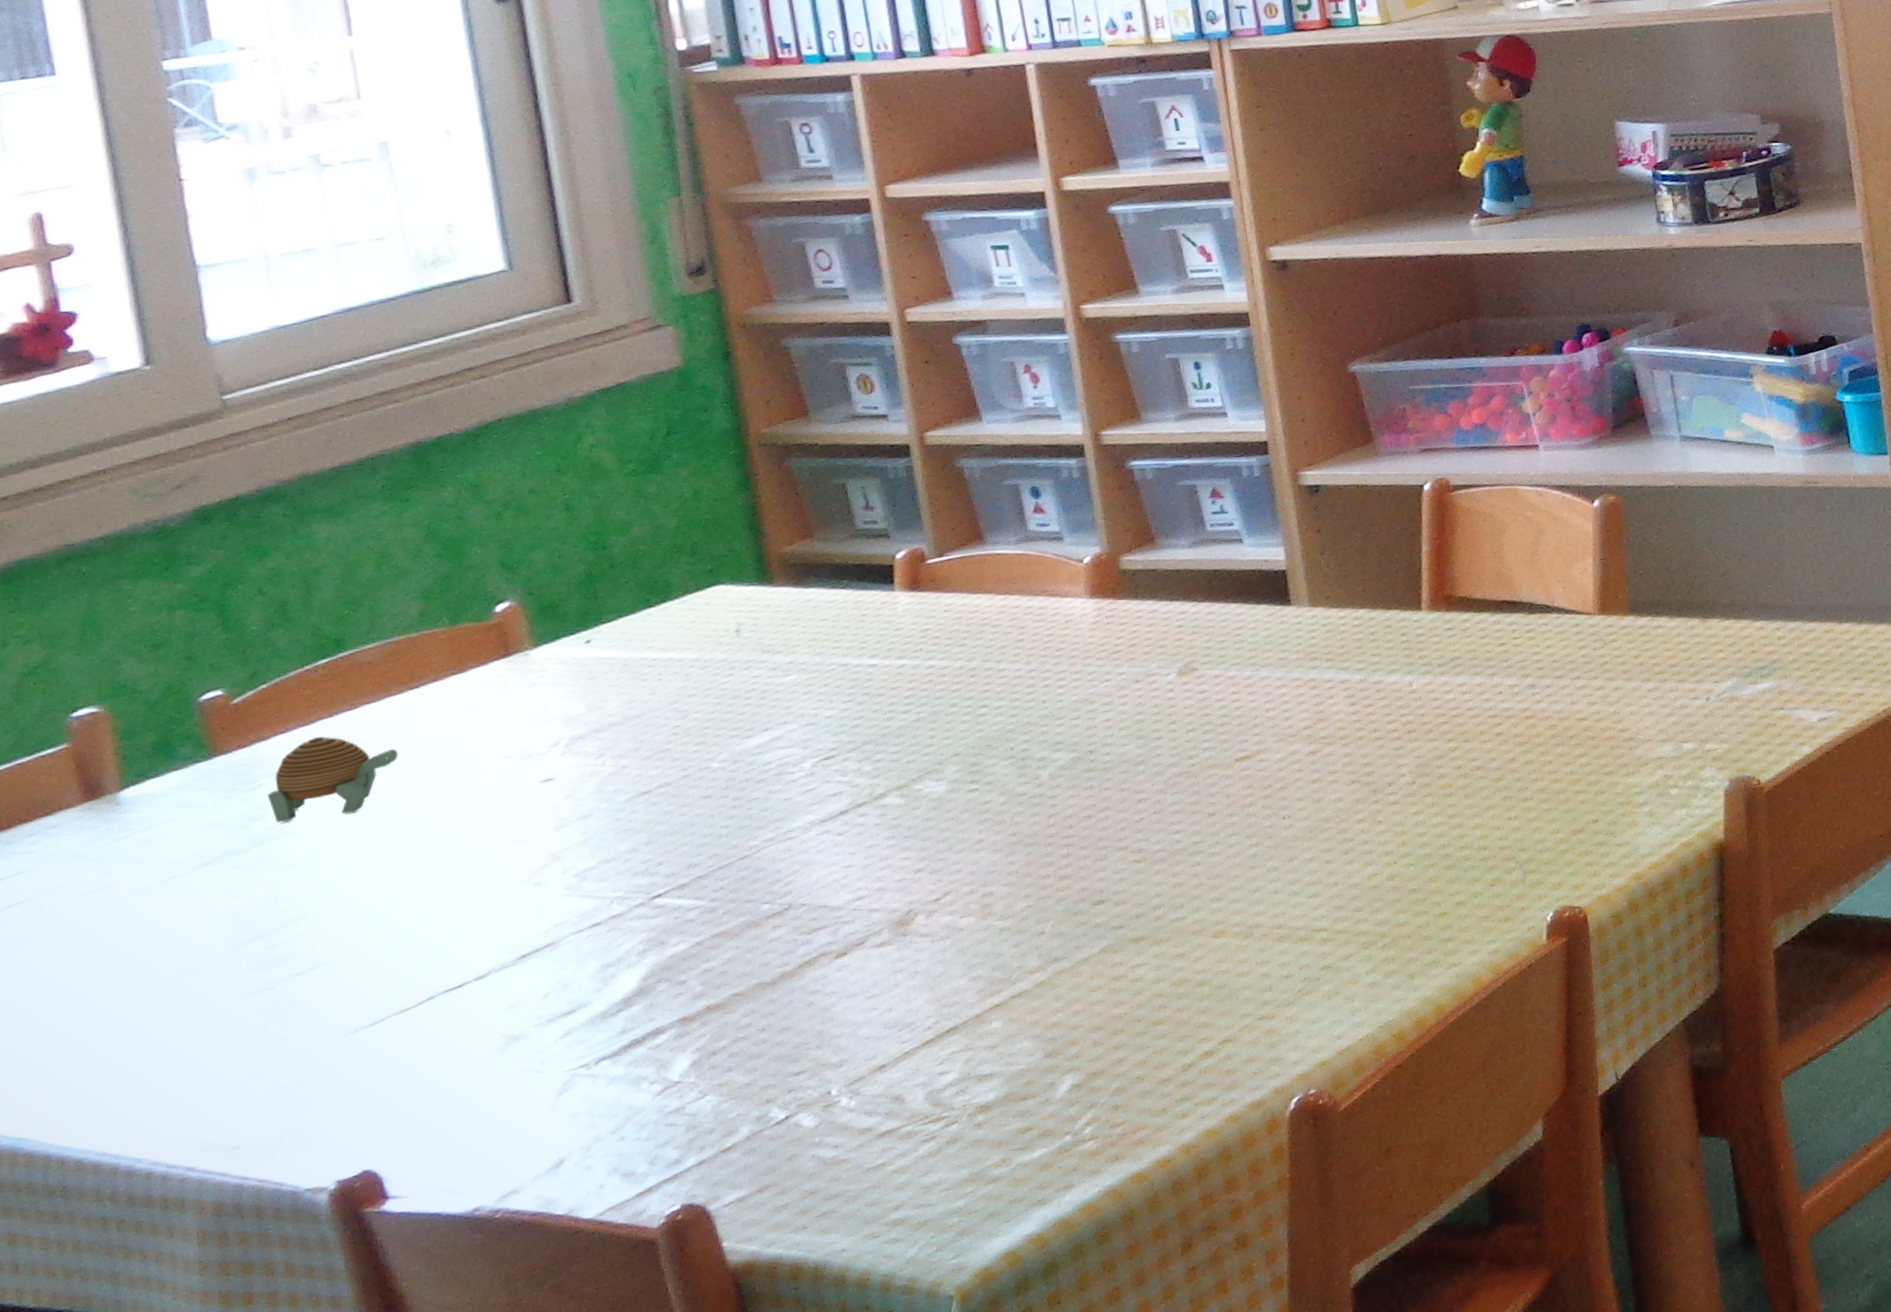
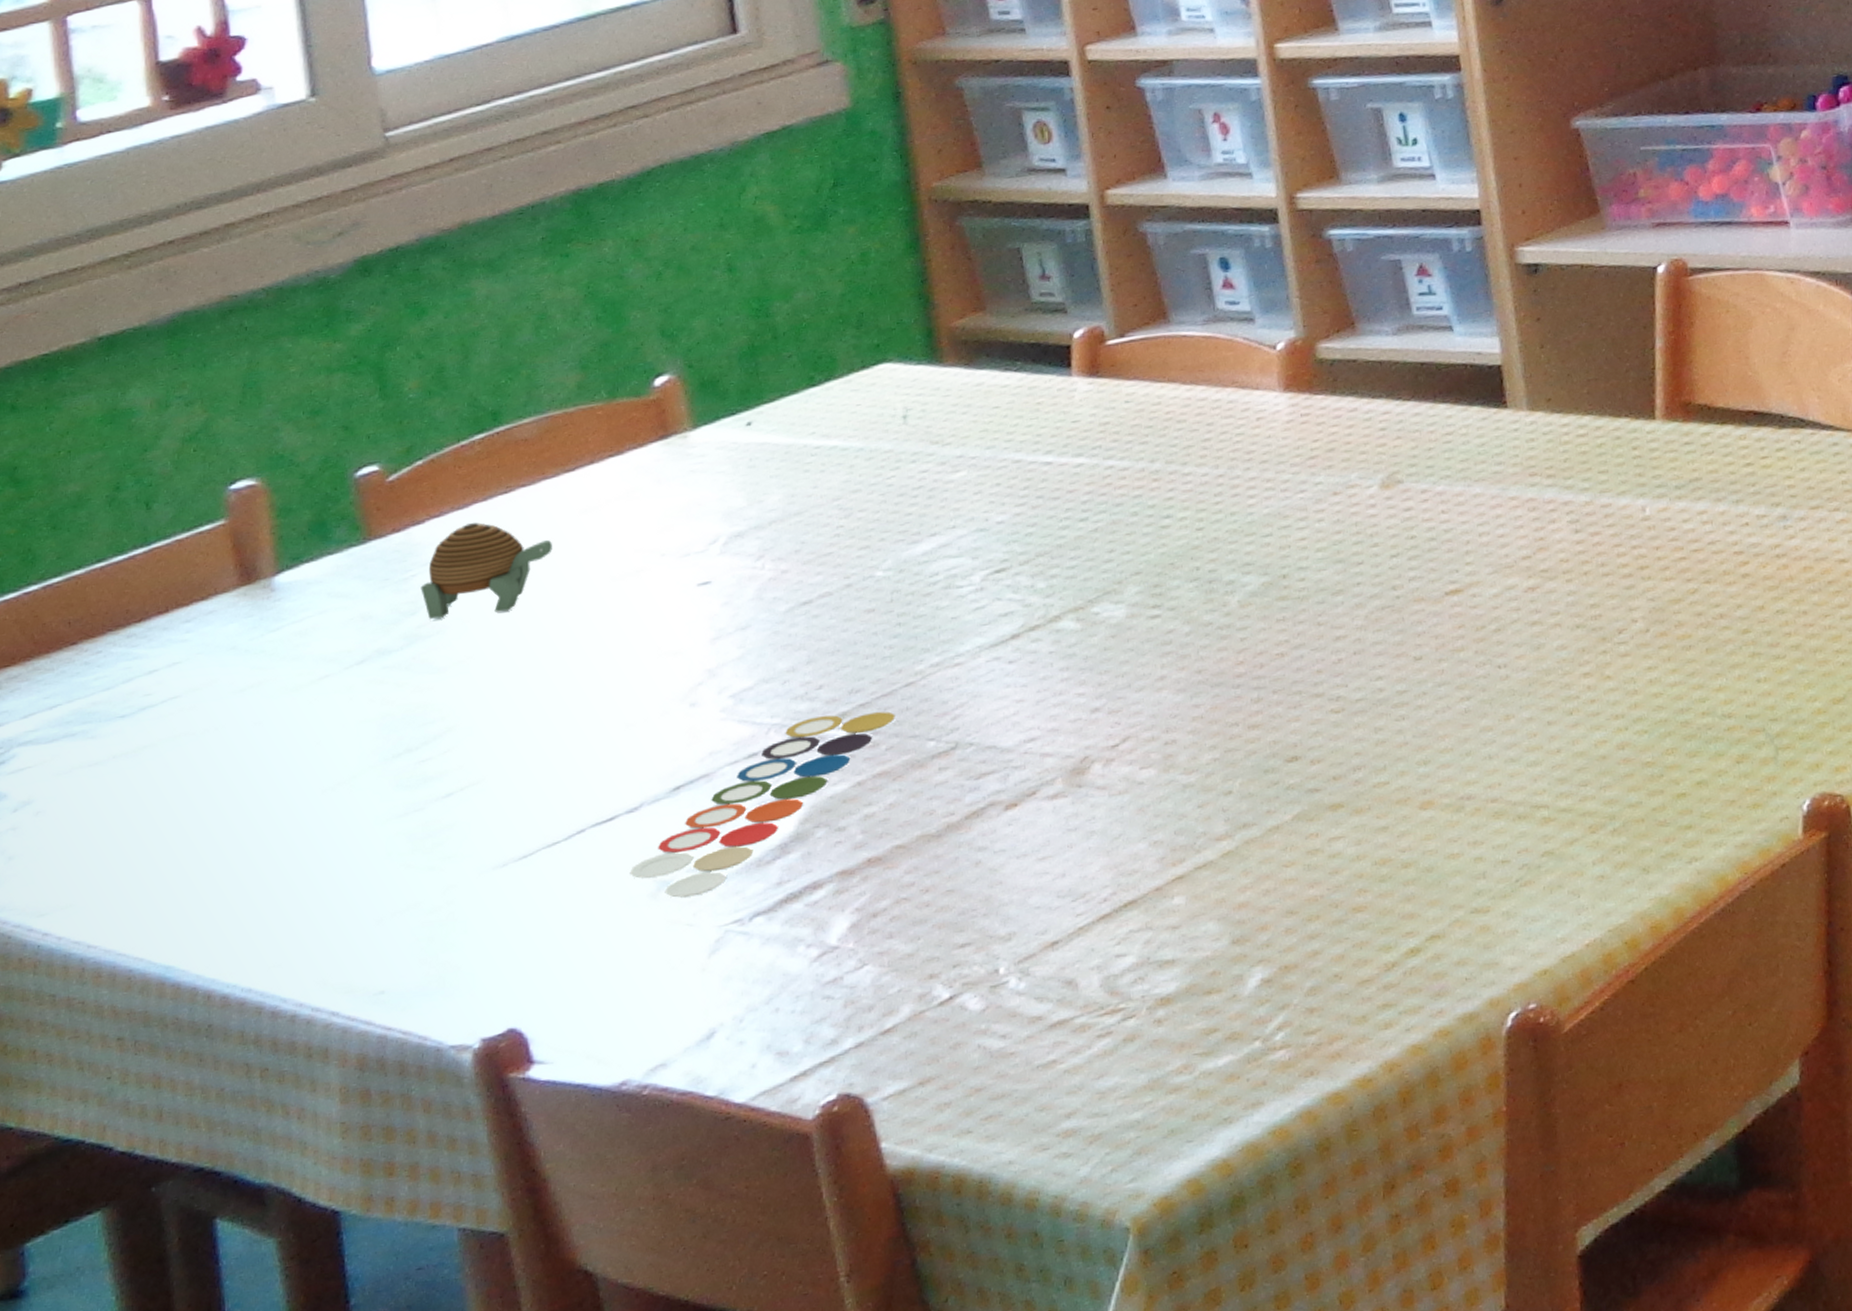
paint palette: none [479,881,732,1050] -> present [630,711,895,898]

